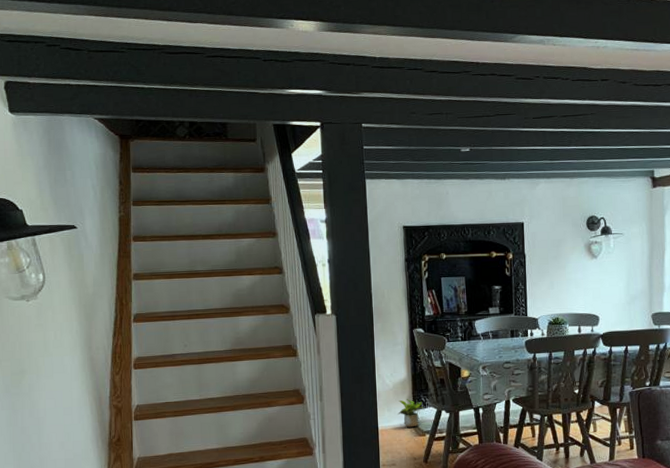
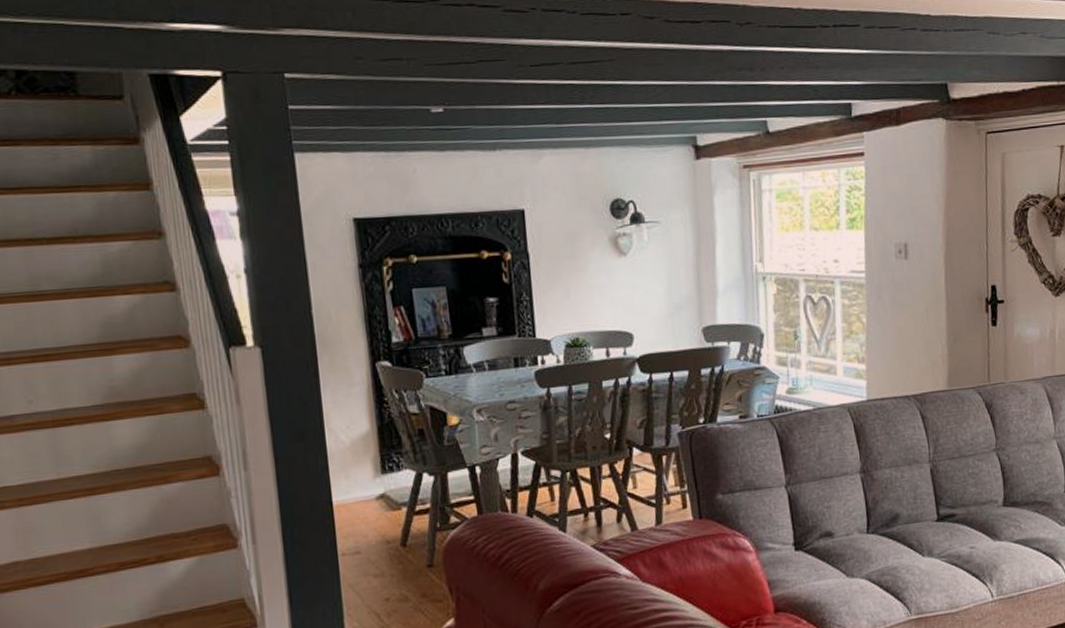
potted plant: present [398,398,423,428] -> none [360,459,396,500]

